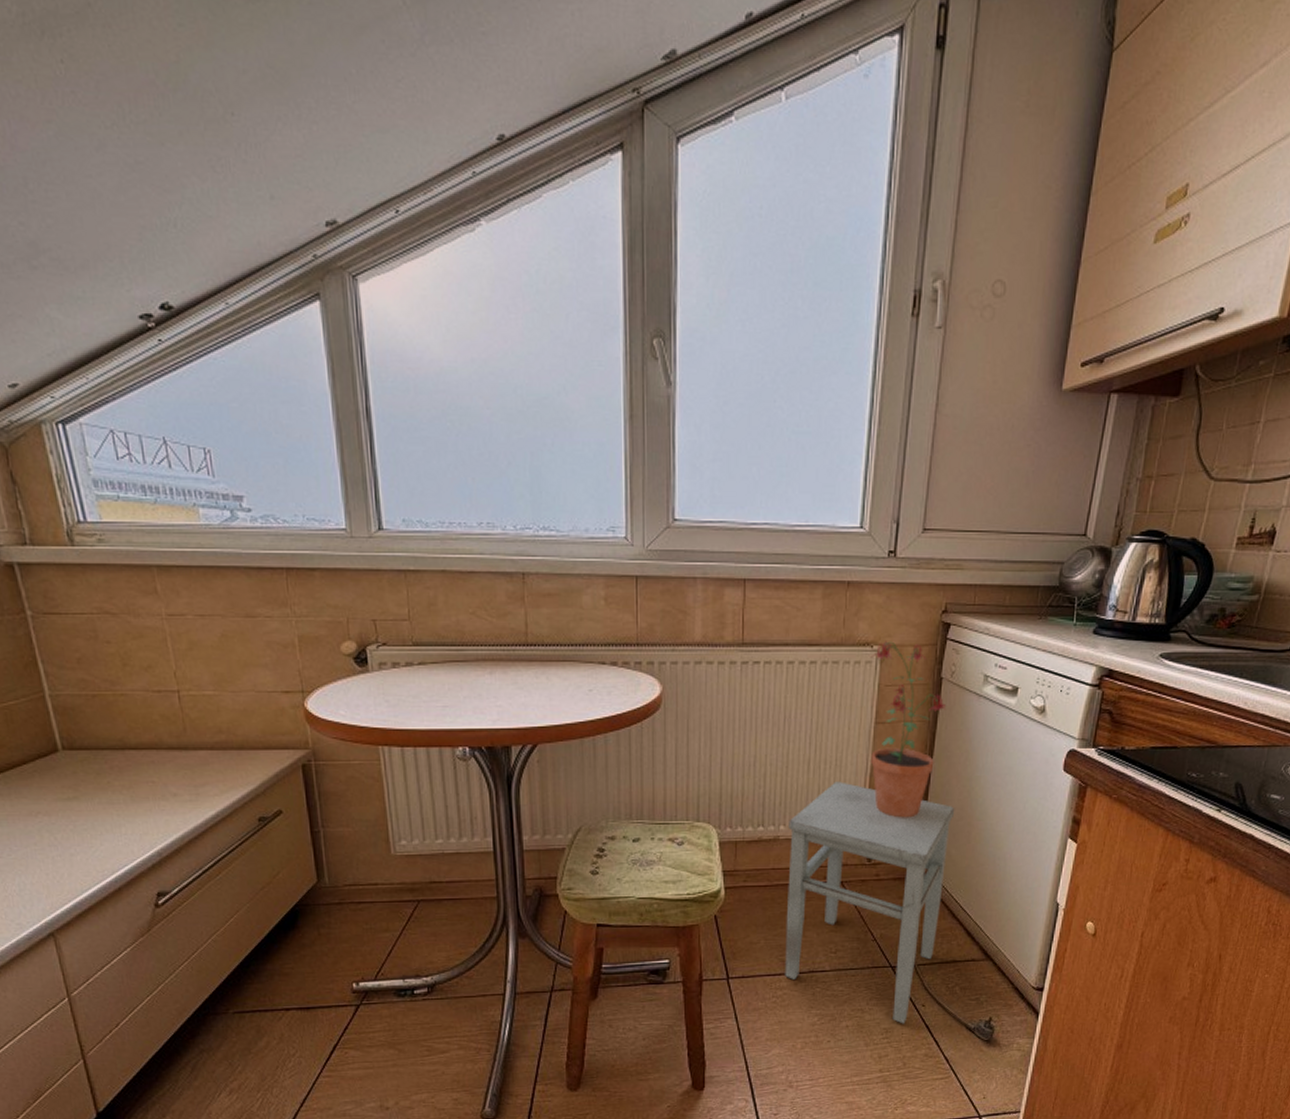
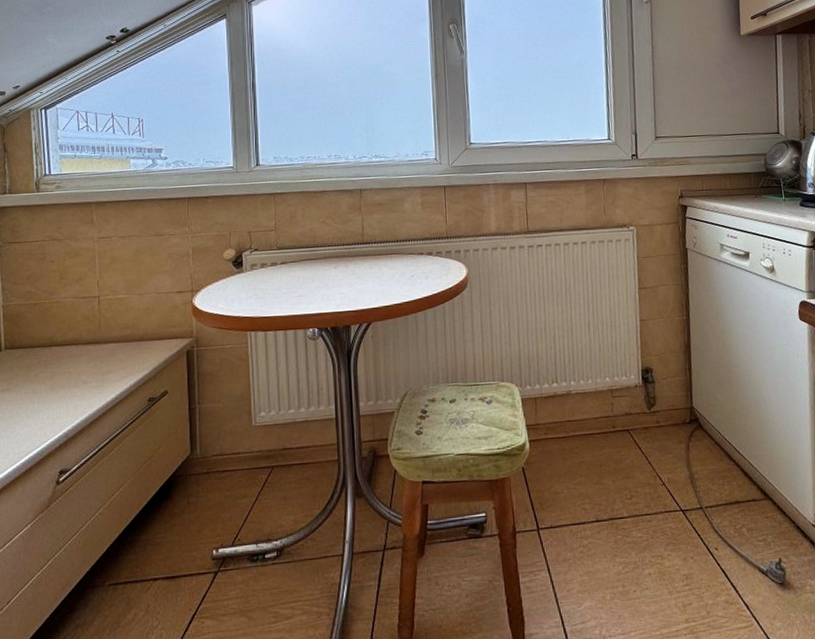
stool: present [785,781,955,1024] -> none [577,340,718,570]
potted plant: present [871,641,947,818] -> none [629,222,694,369]

